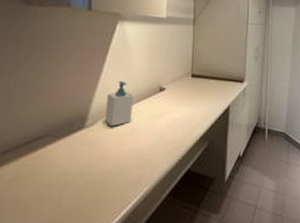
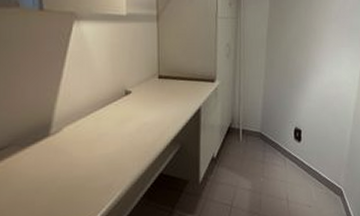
soap bottle: present [104,80,134,127] -> none [69,85,98,133]

